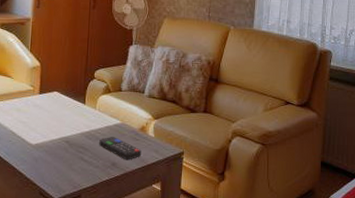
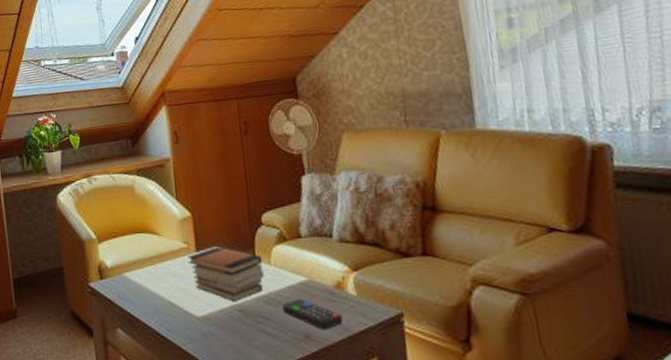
book stack: none [31,92,90,134] -> present [187,247,264,301]

